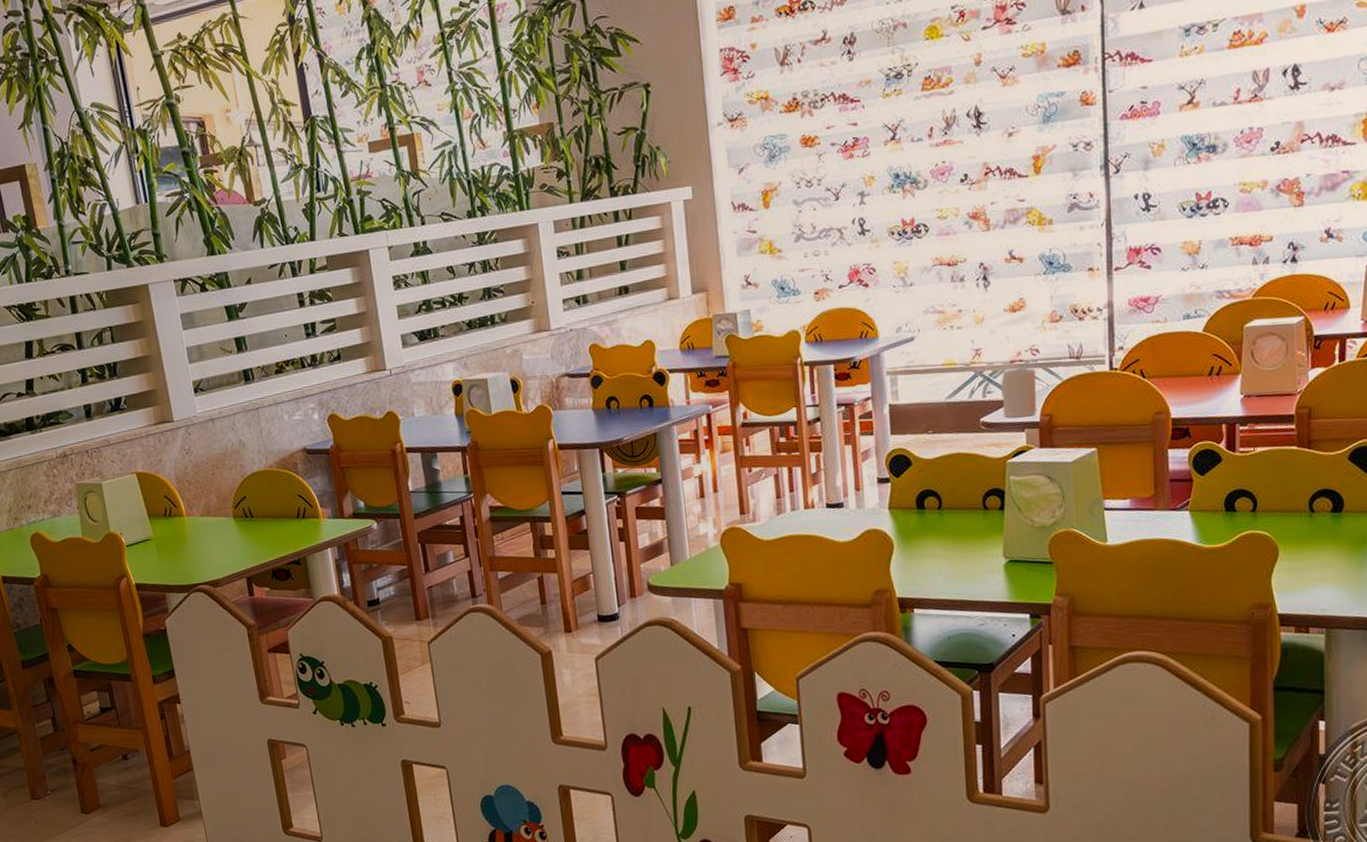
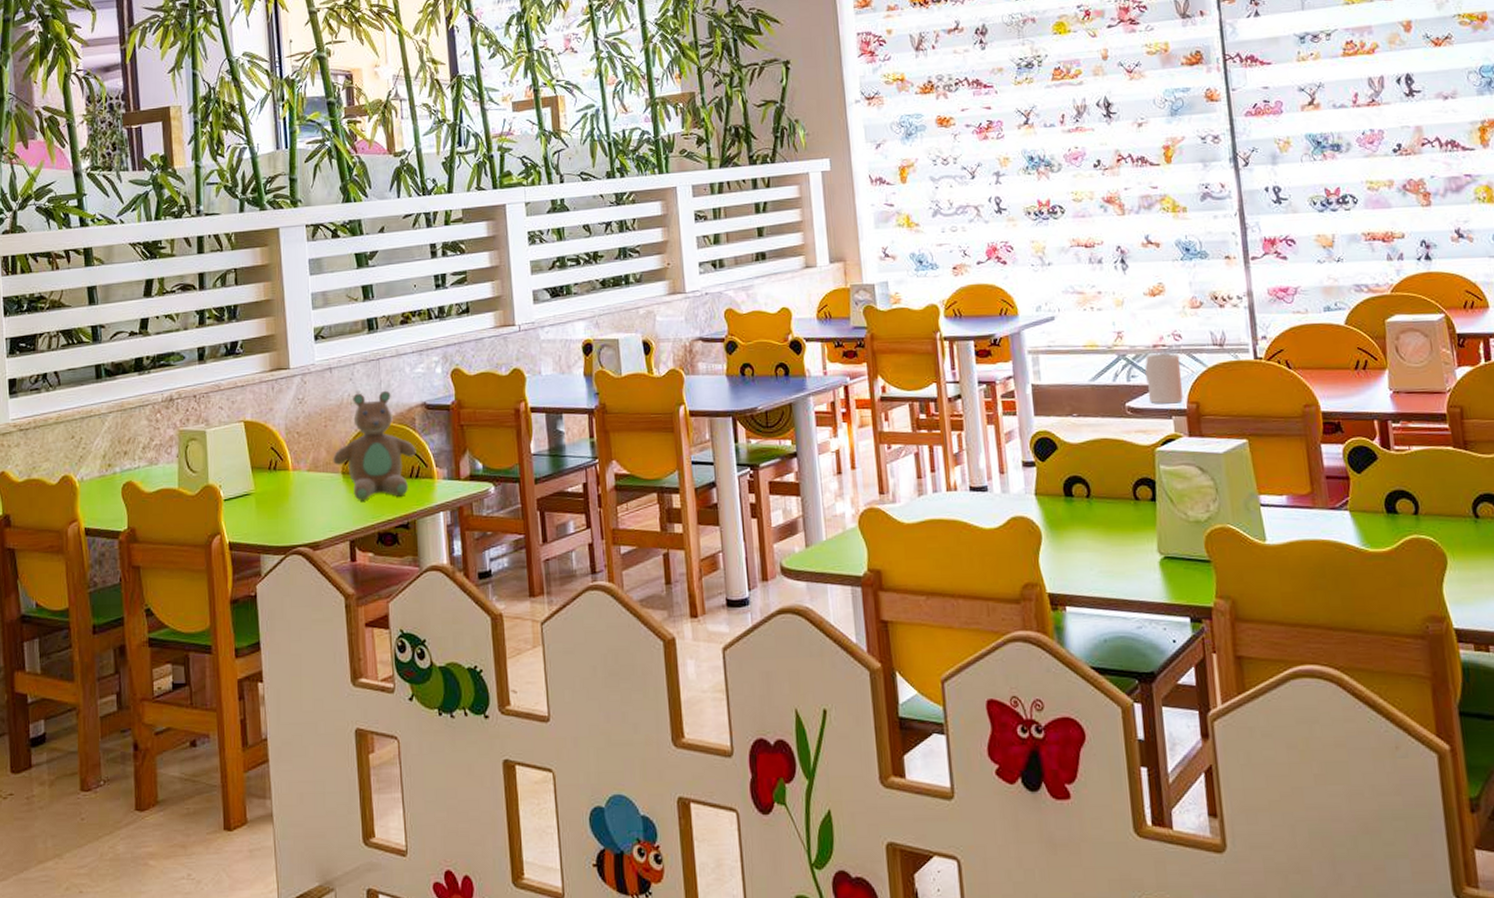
stuffed toy: none [223,437,301,541] -> present [333,390,416,500]

